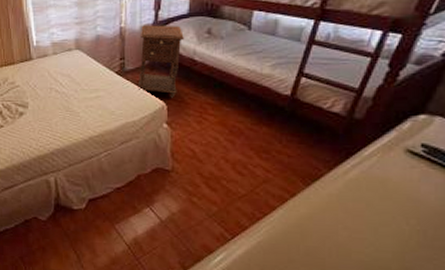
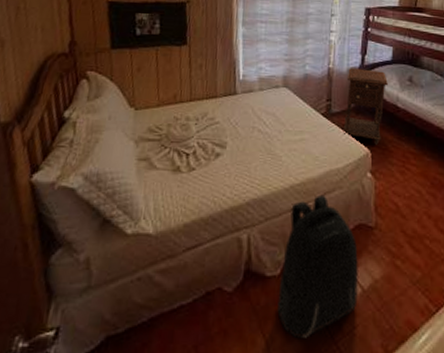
backpack: none [85,144,156,255] -> present [277,194,358,338]

